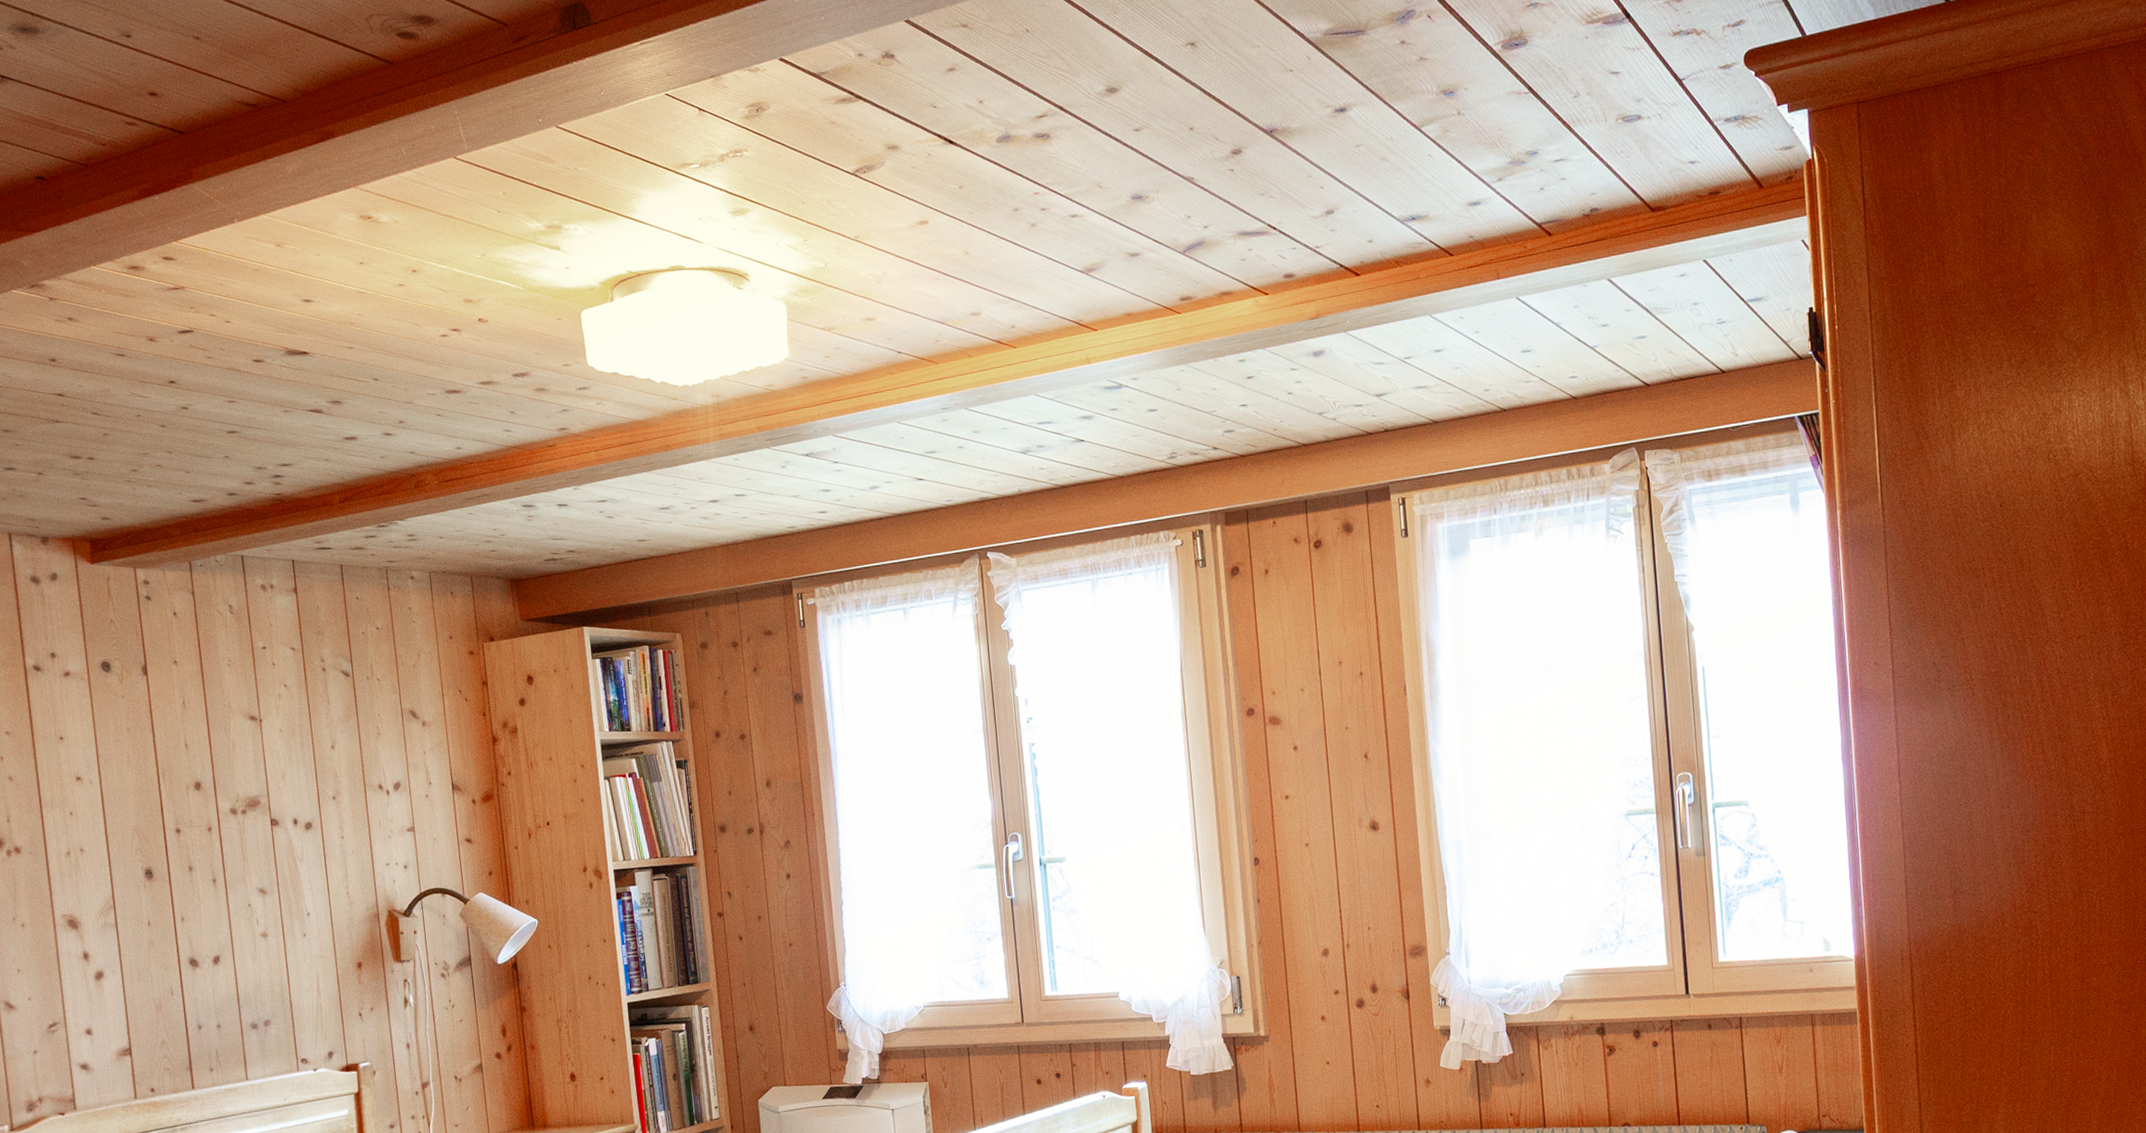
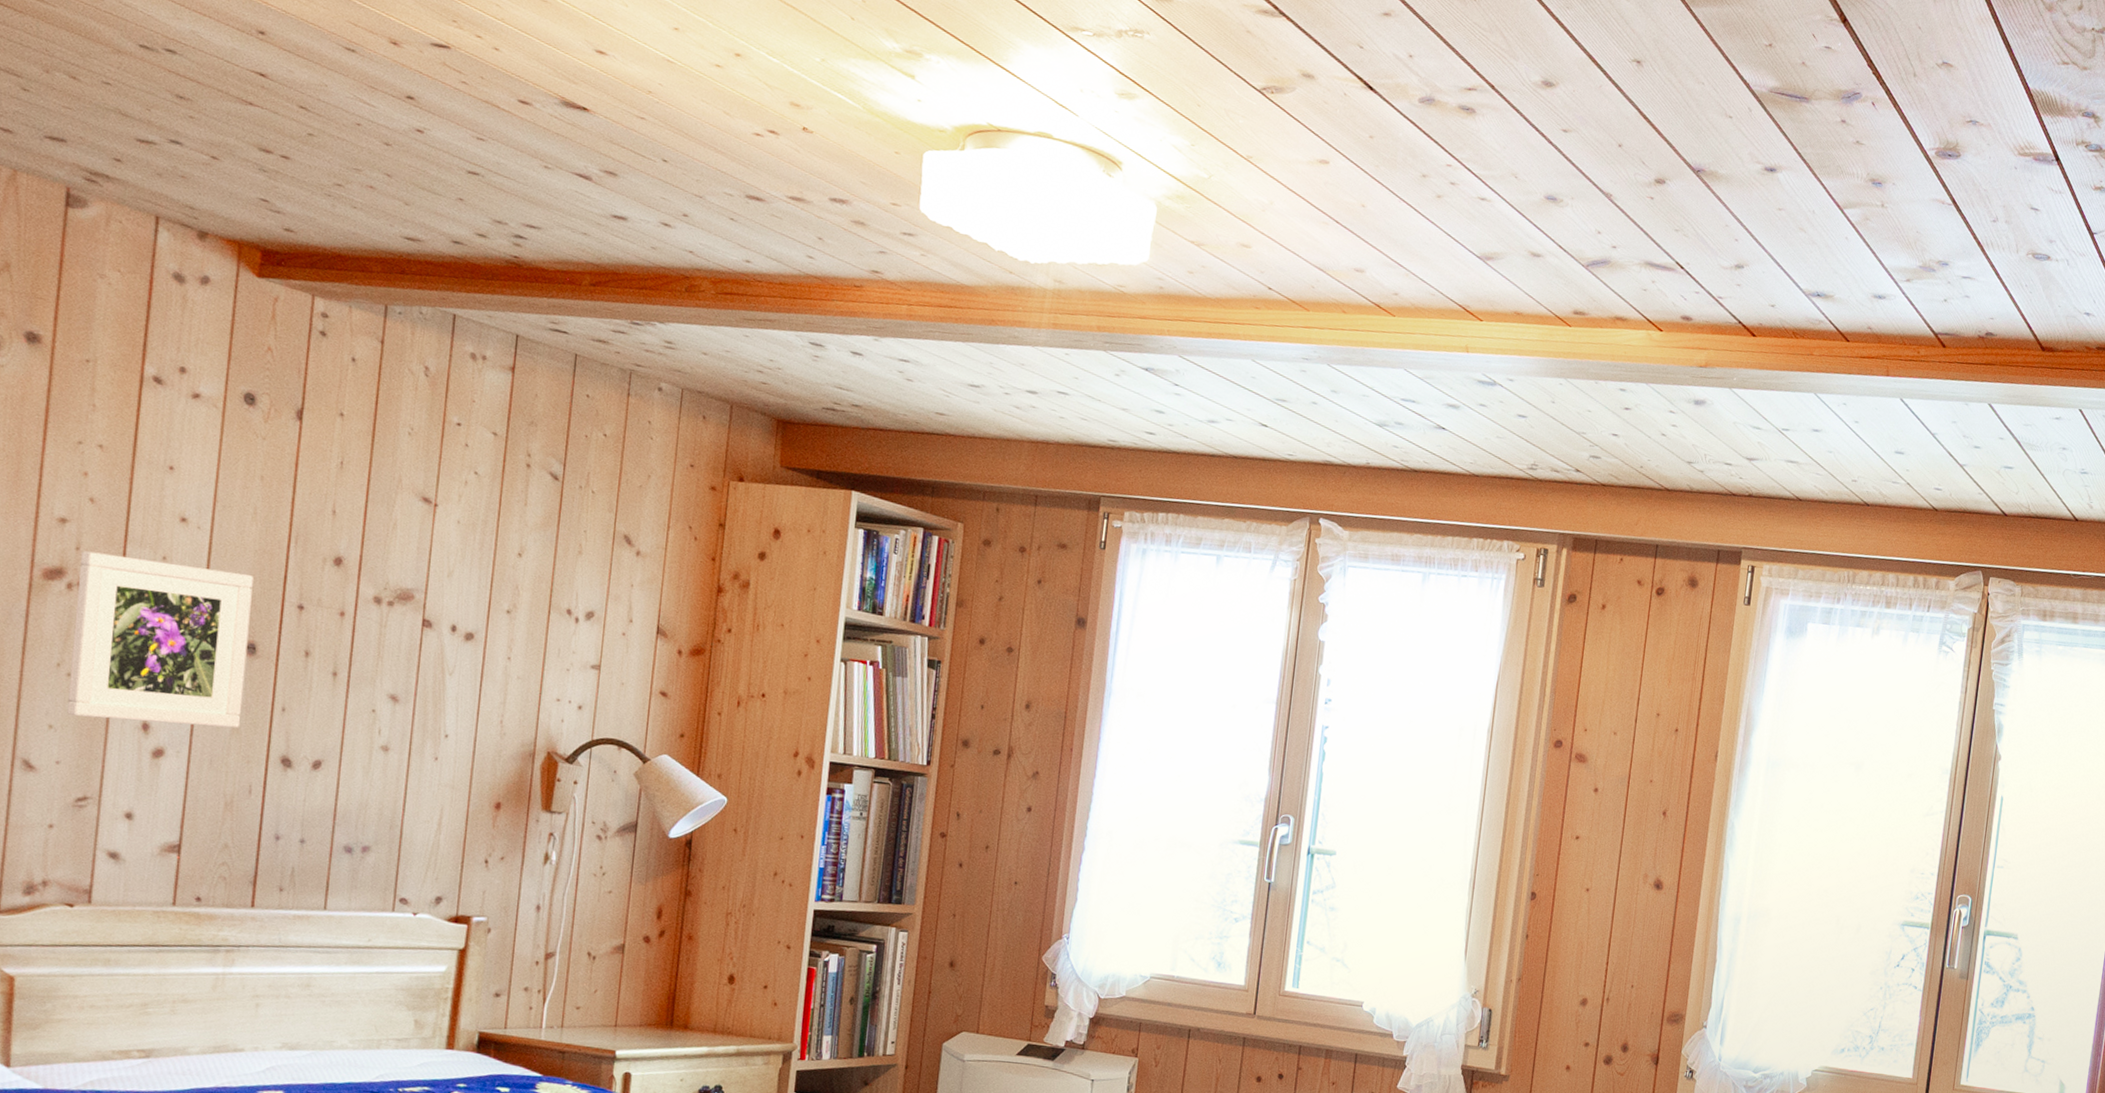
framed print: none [12,812,154,958] -> present [67,551,253,729]

